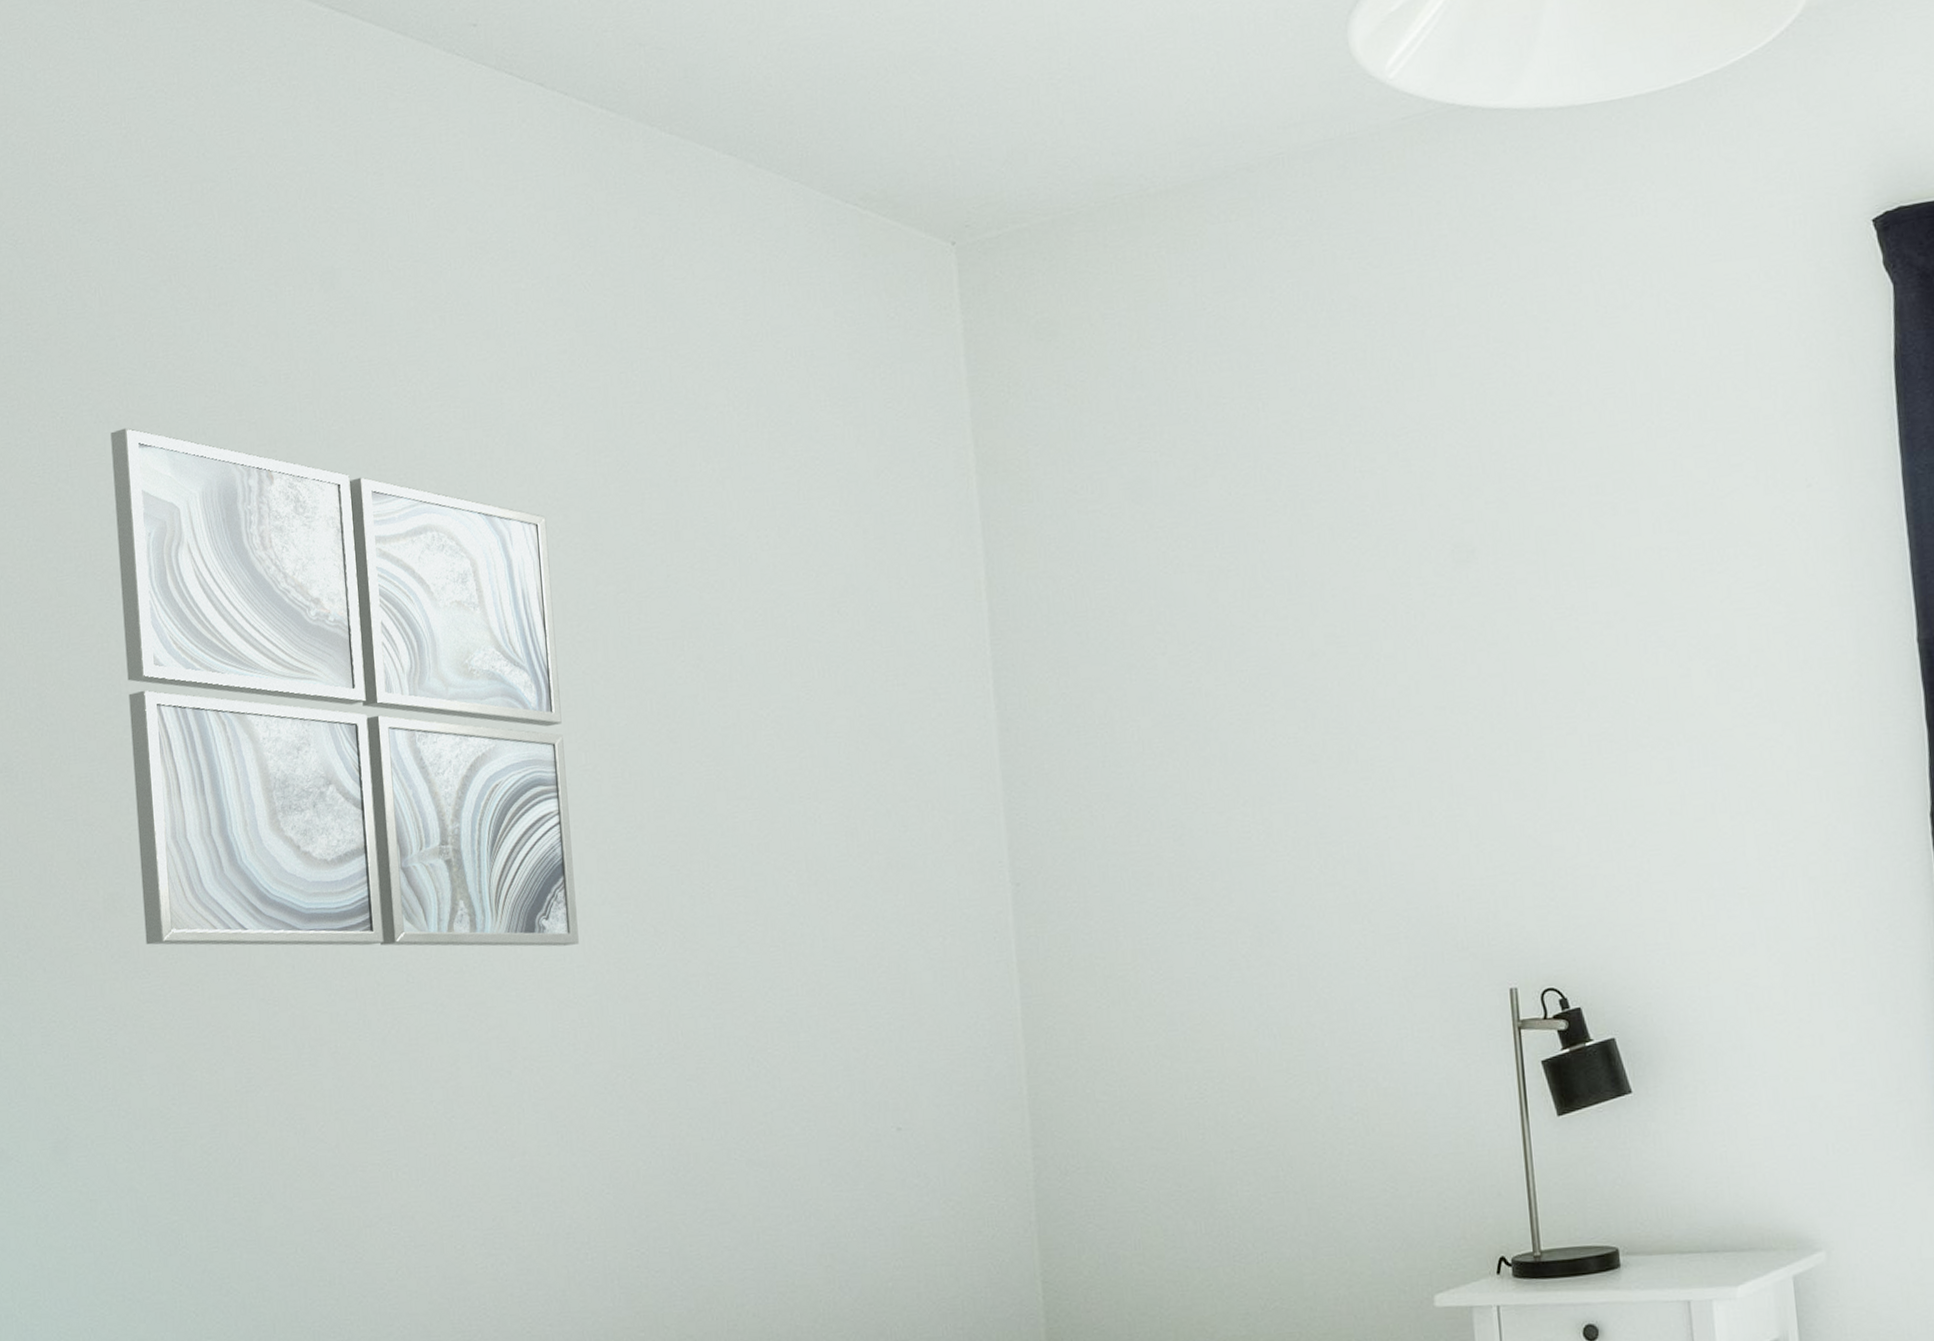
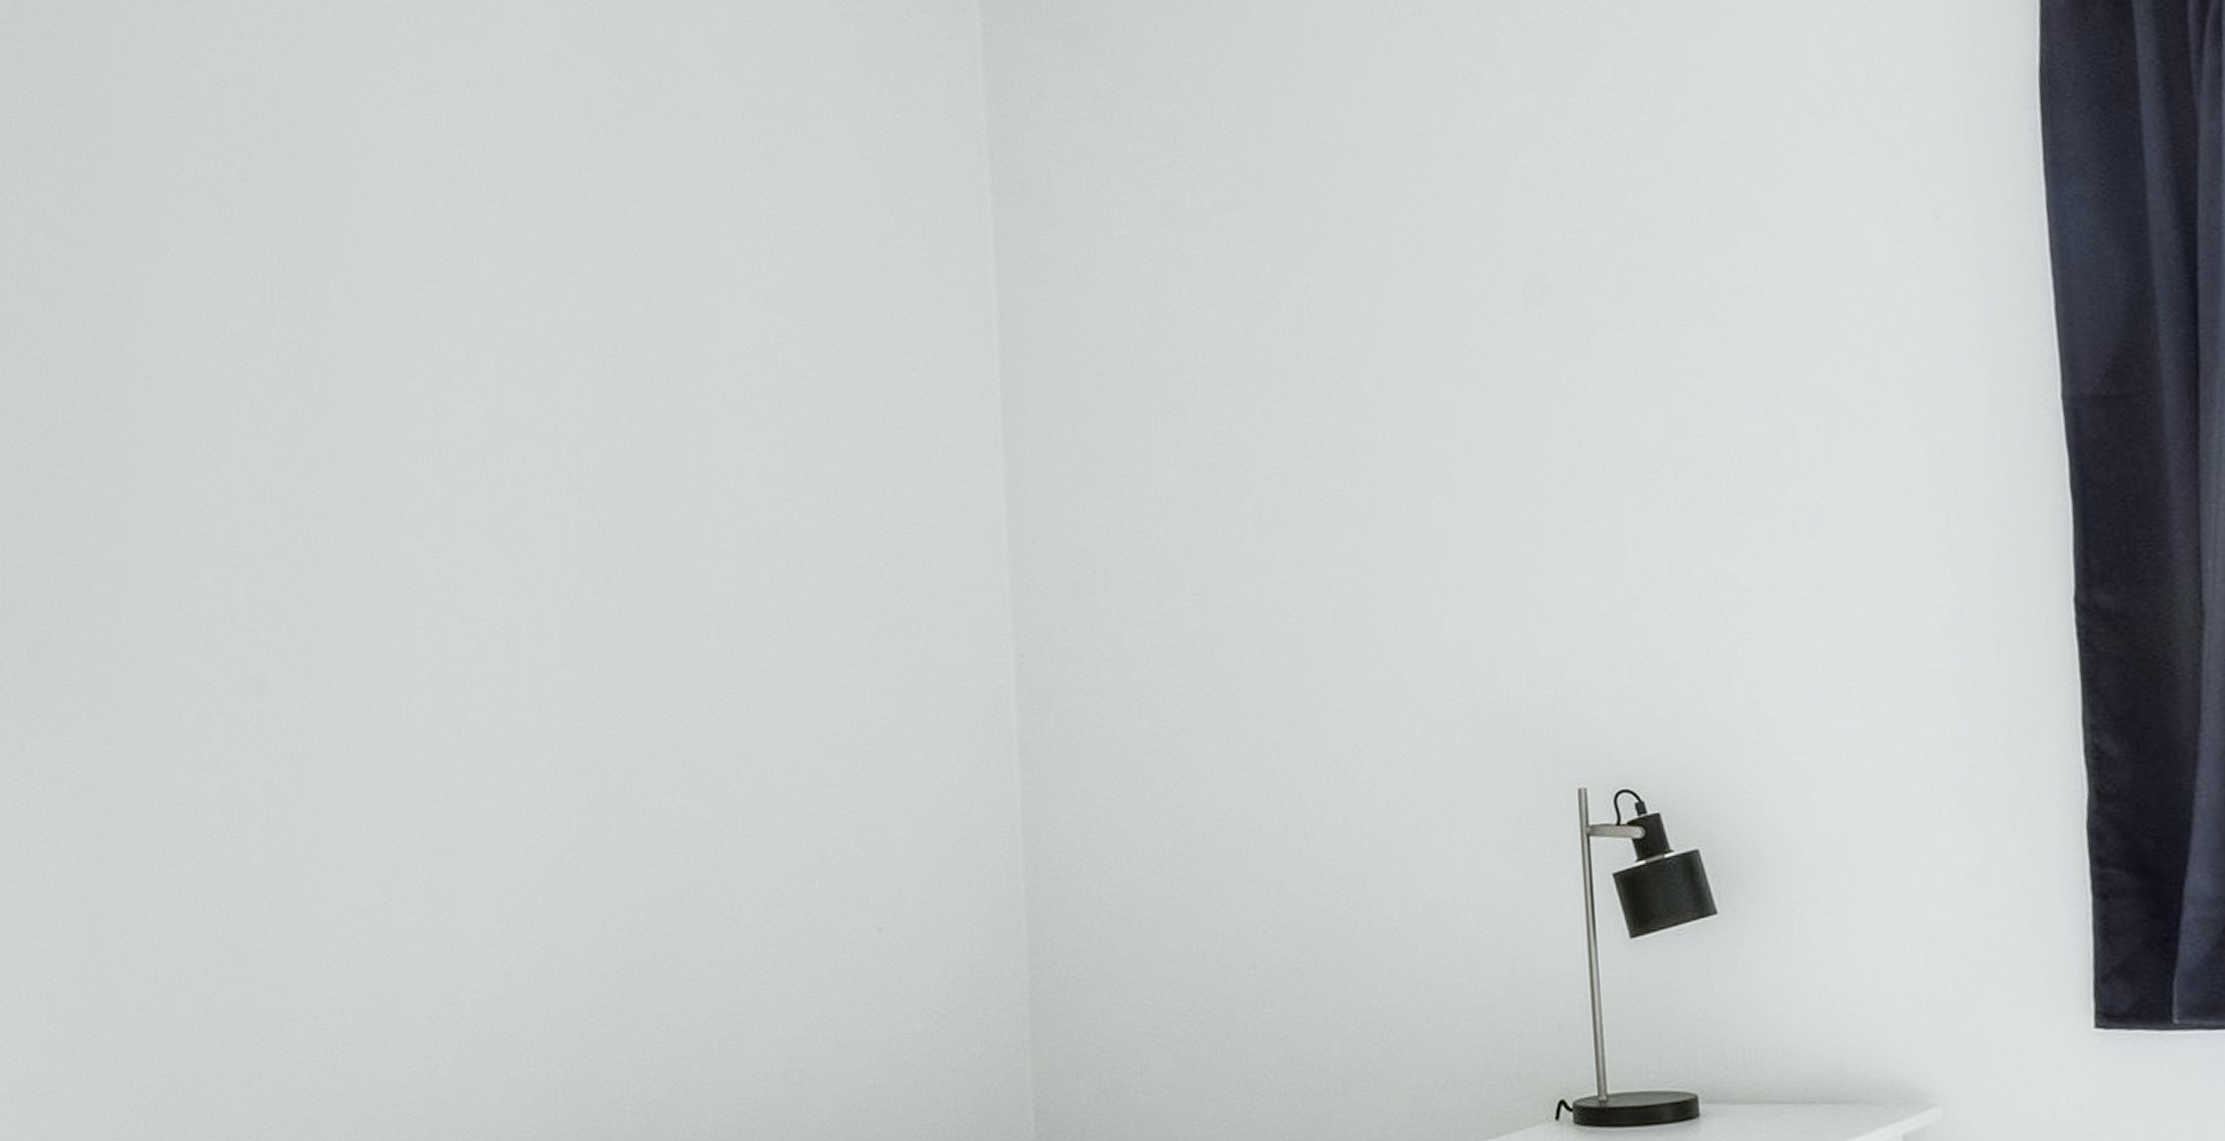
wall art: present [110,428,579,947] -> none [61,134,535,713]

